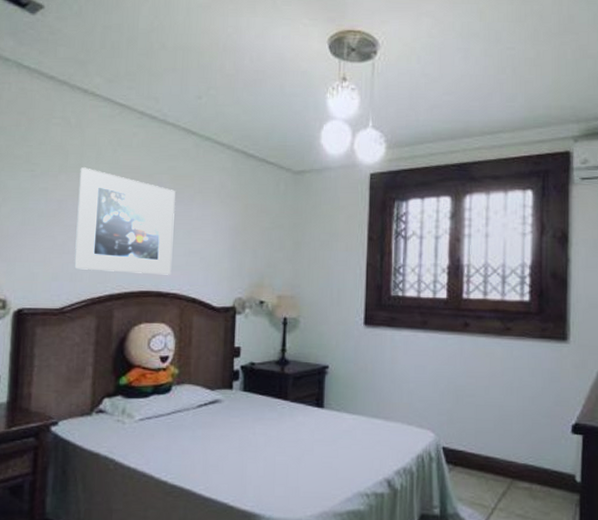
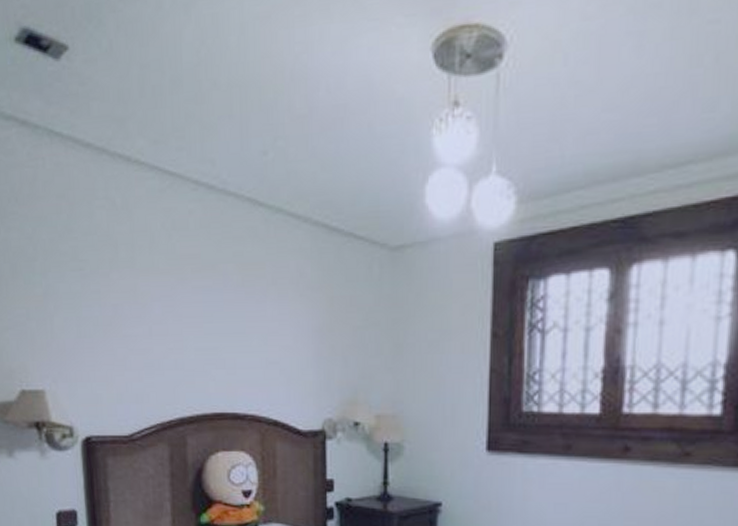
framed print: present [74,167,175,275] -> none [133,261,248,393]

